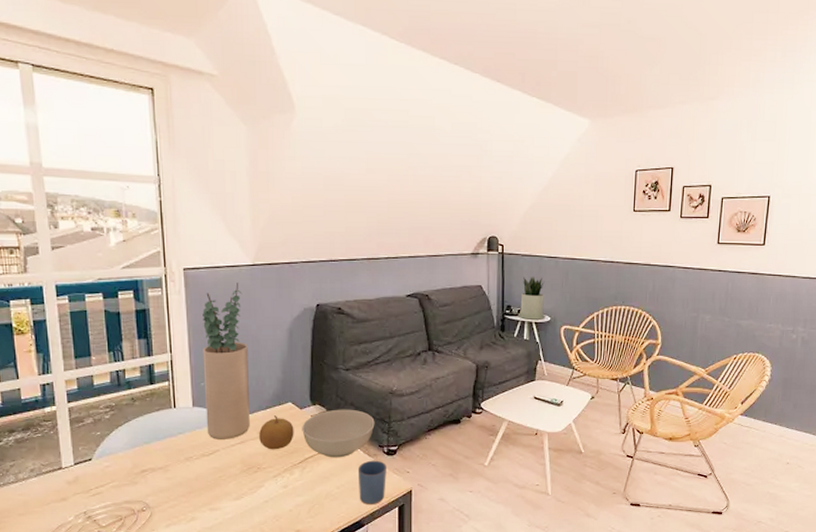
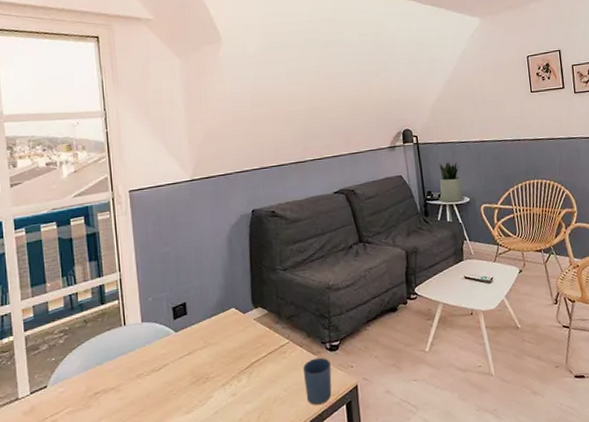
vase: present [202,283,250,439] -> none [148,198,197,353]
fruit: present [259,415,294,450] -> none [206,322,239,358]
bowl: present [302,409,375,458] -> none [246,308,316,360]

